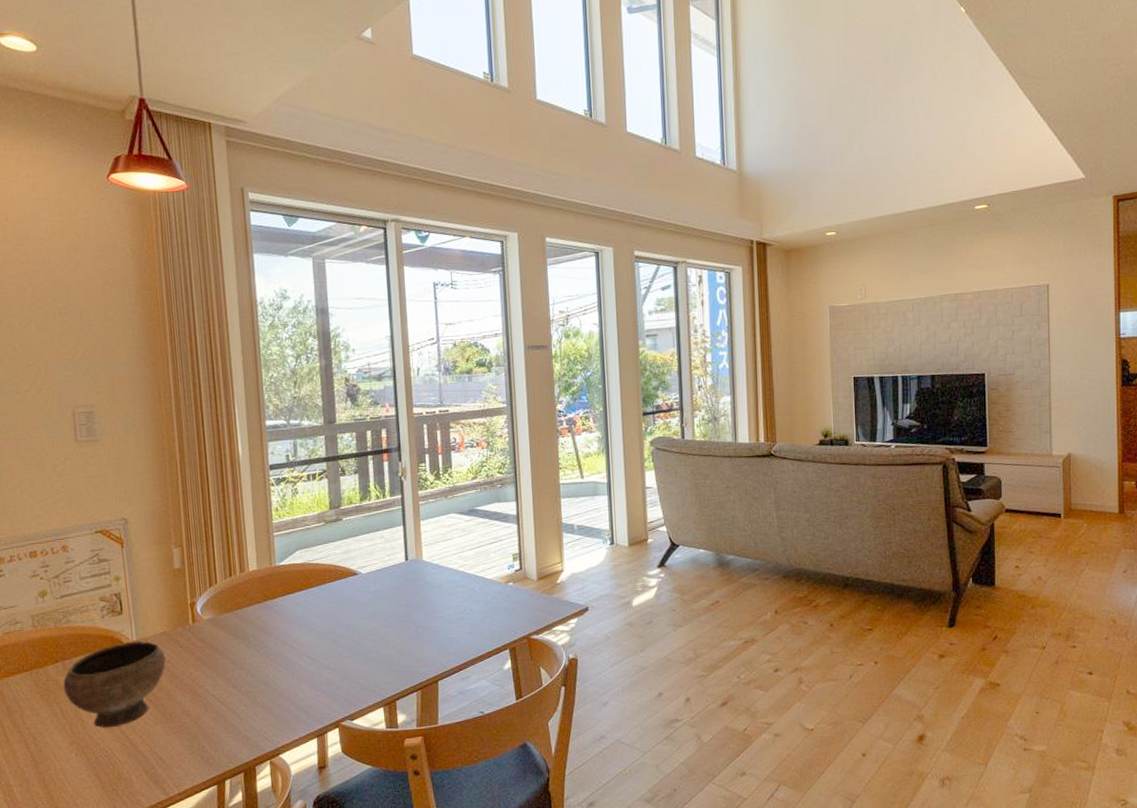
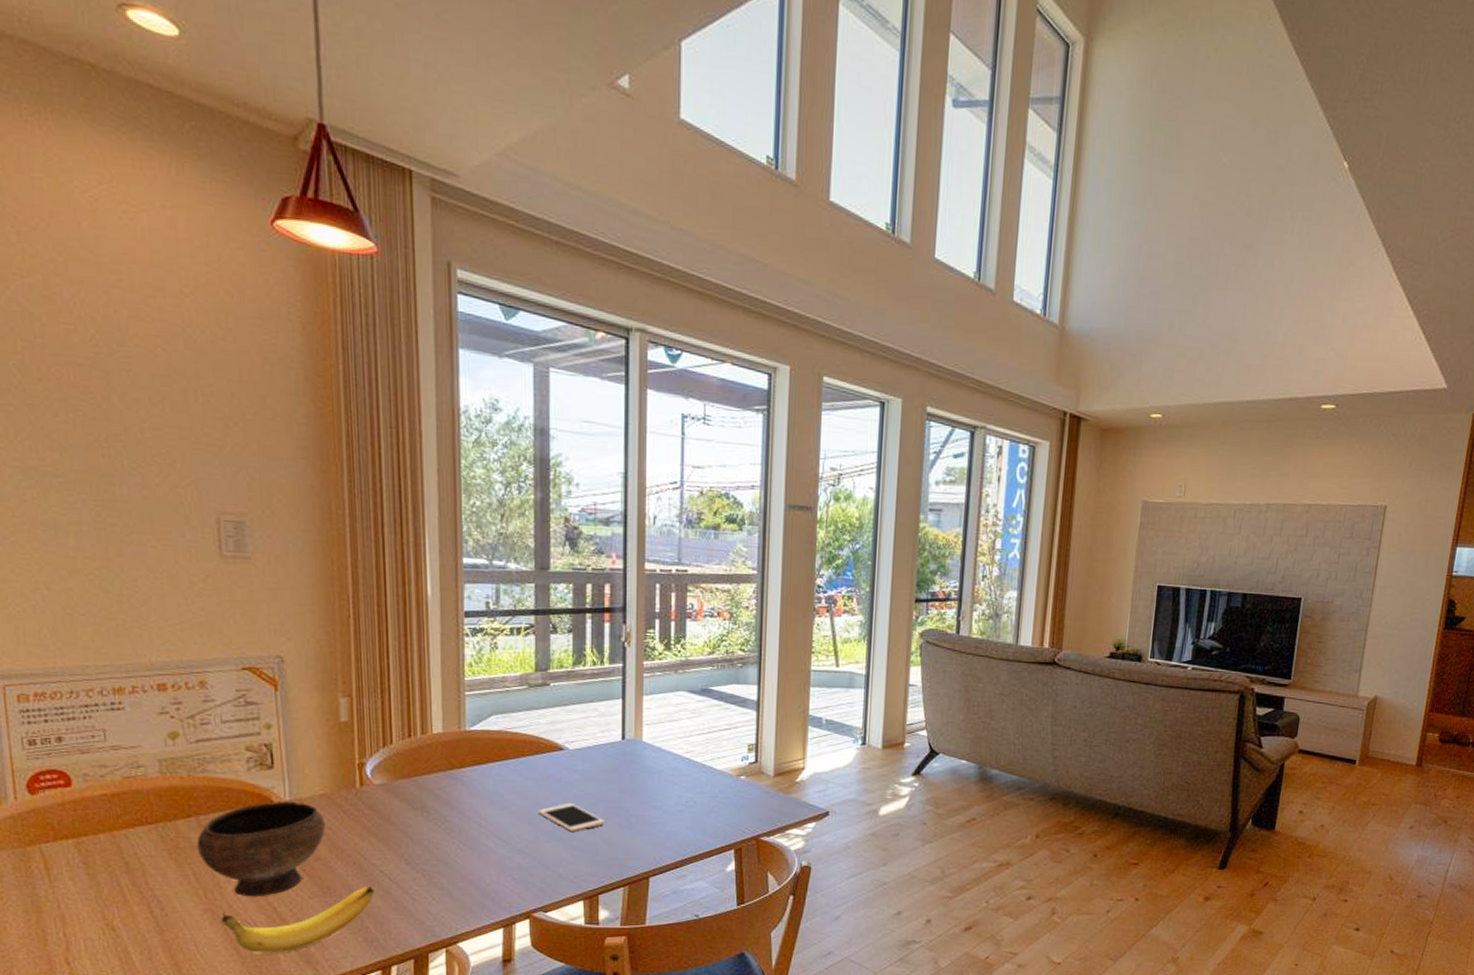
banana: none [84,709,209,778] -> present [221,885,376,953]
cell phone: none [339,620,397,647] -> present [538,802,606,833]

